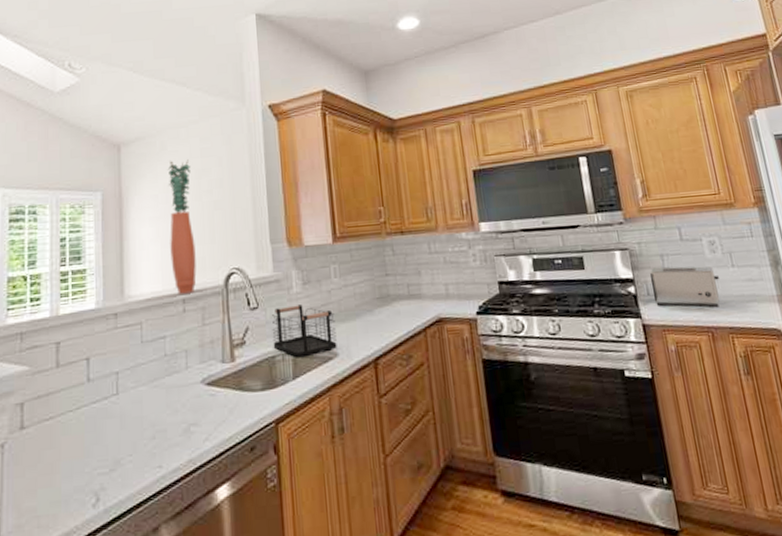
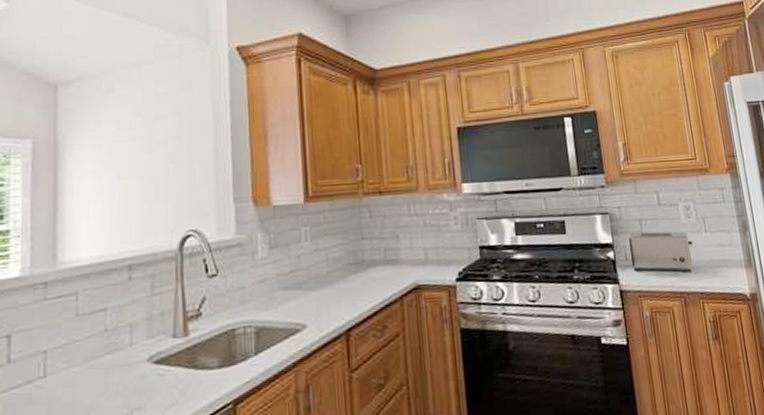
vase: present [167,159,197,296] -> none [114,105,146,261]
dish rack: present [272,304,337,358] -> none [232,271,306,331]

